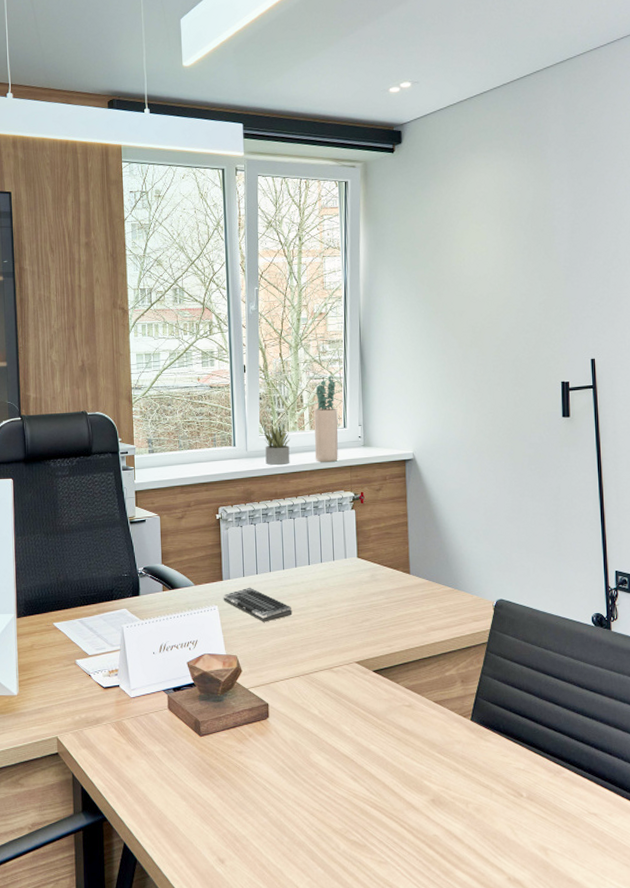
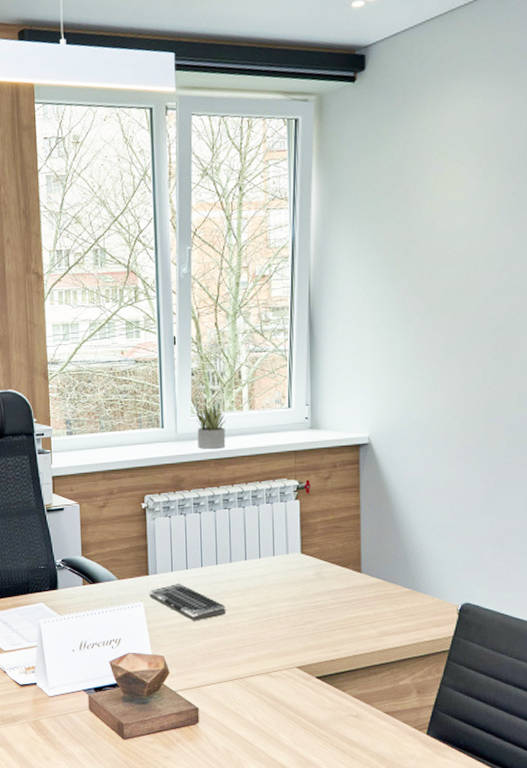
vase: present [314,372,338,462] -> none [254,344,282,446]

